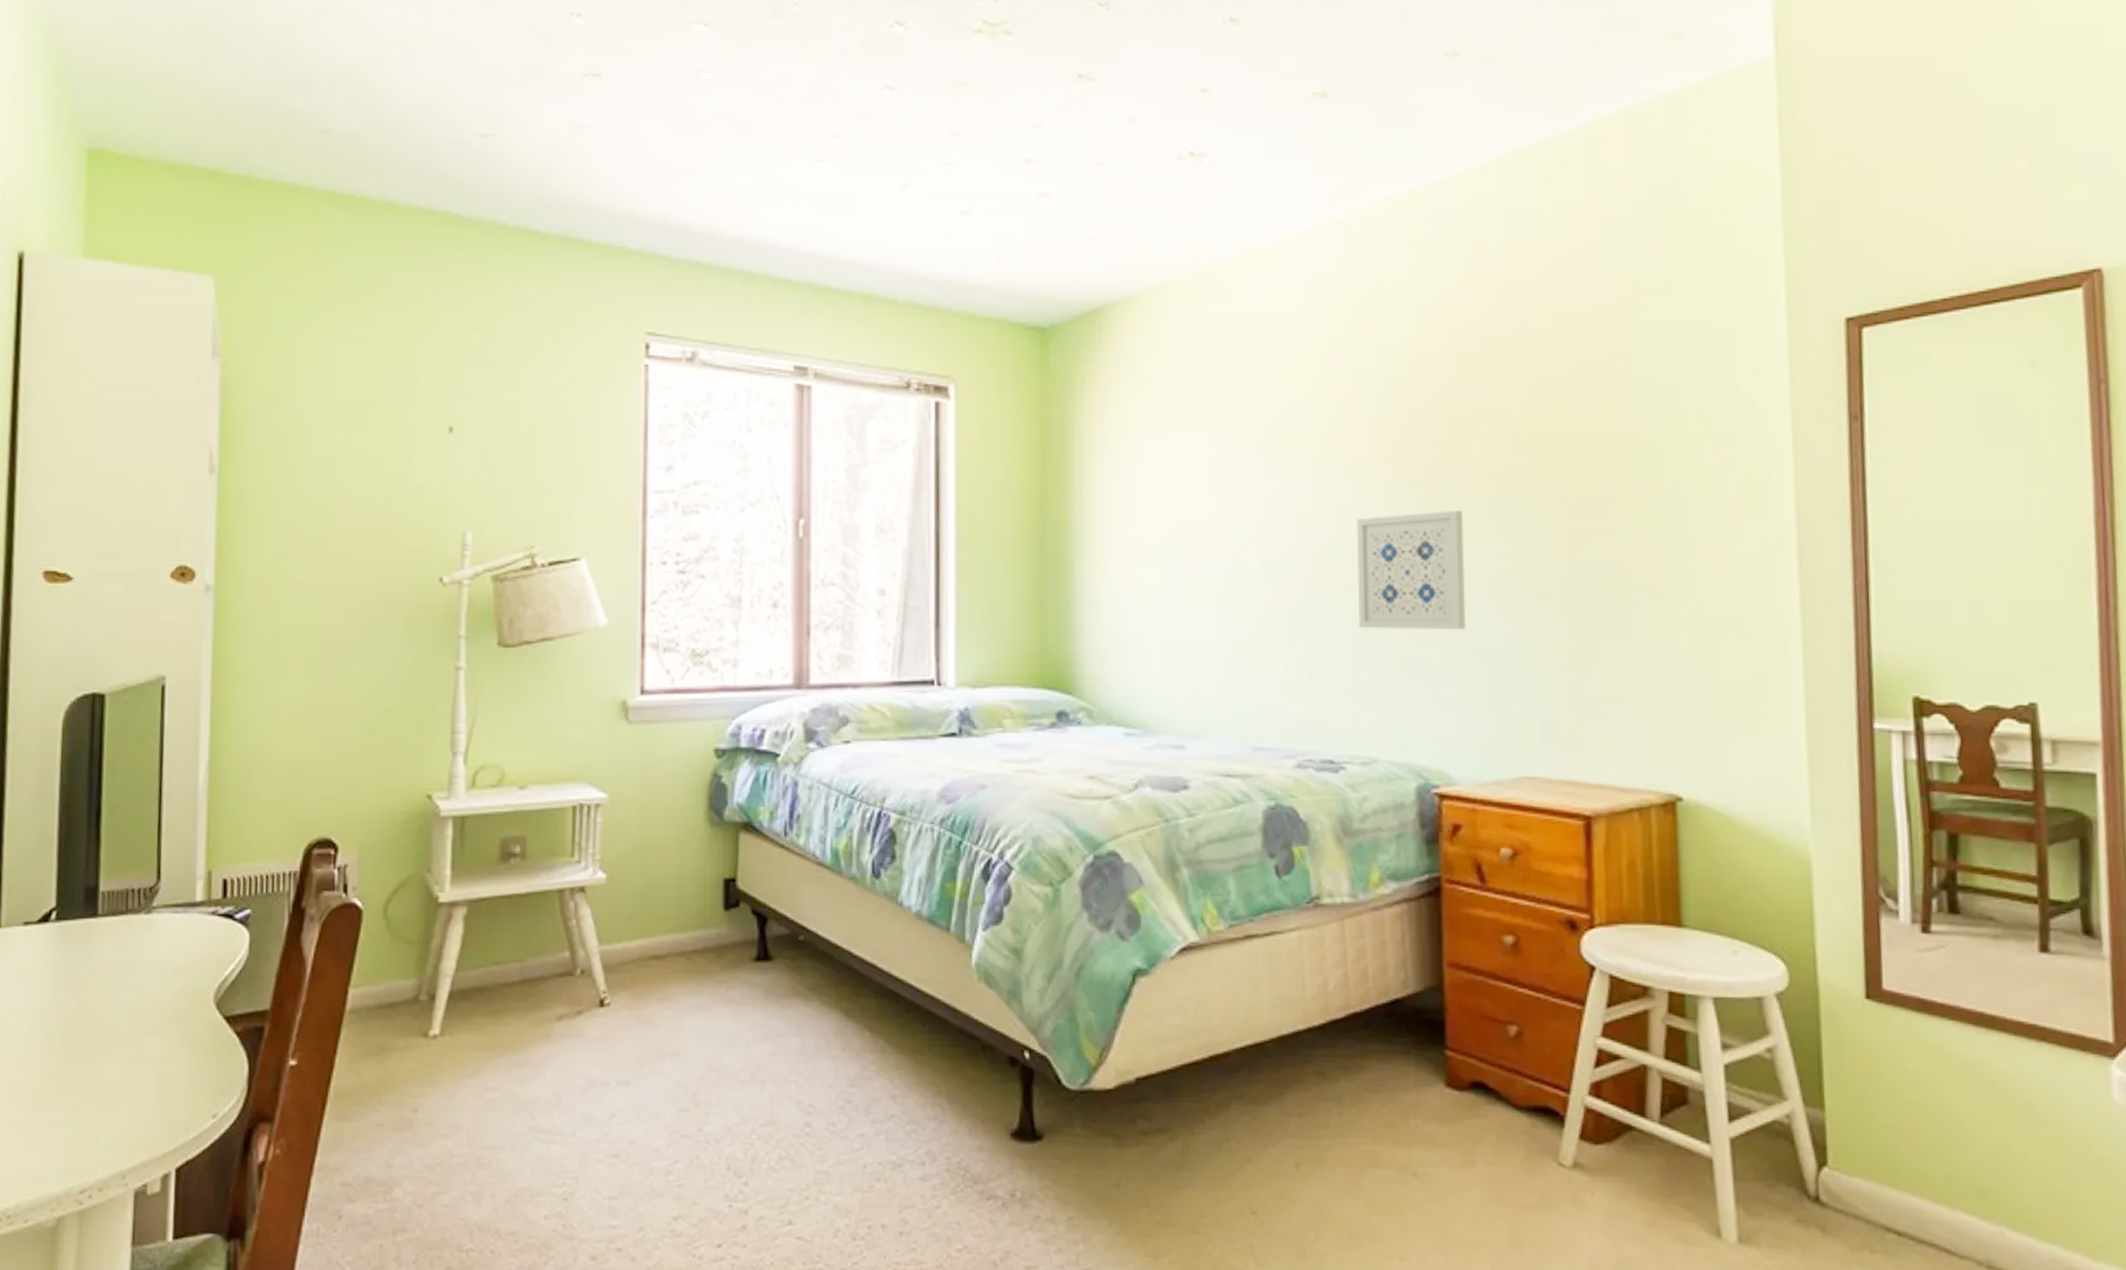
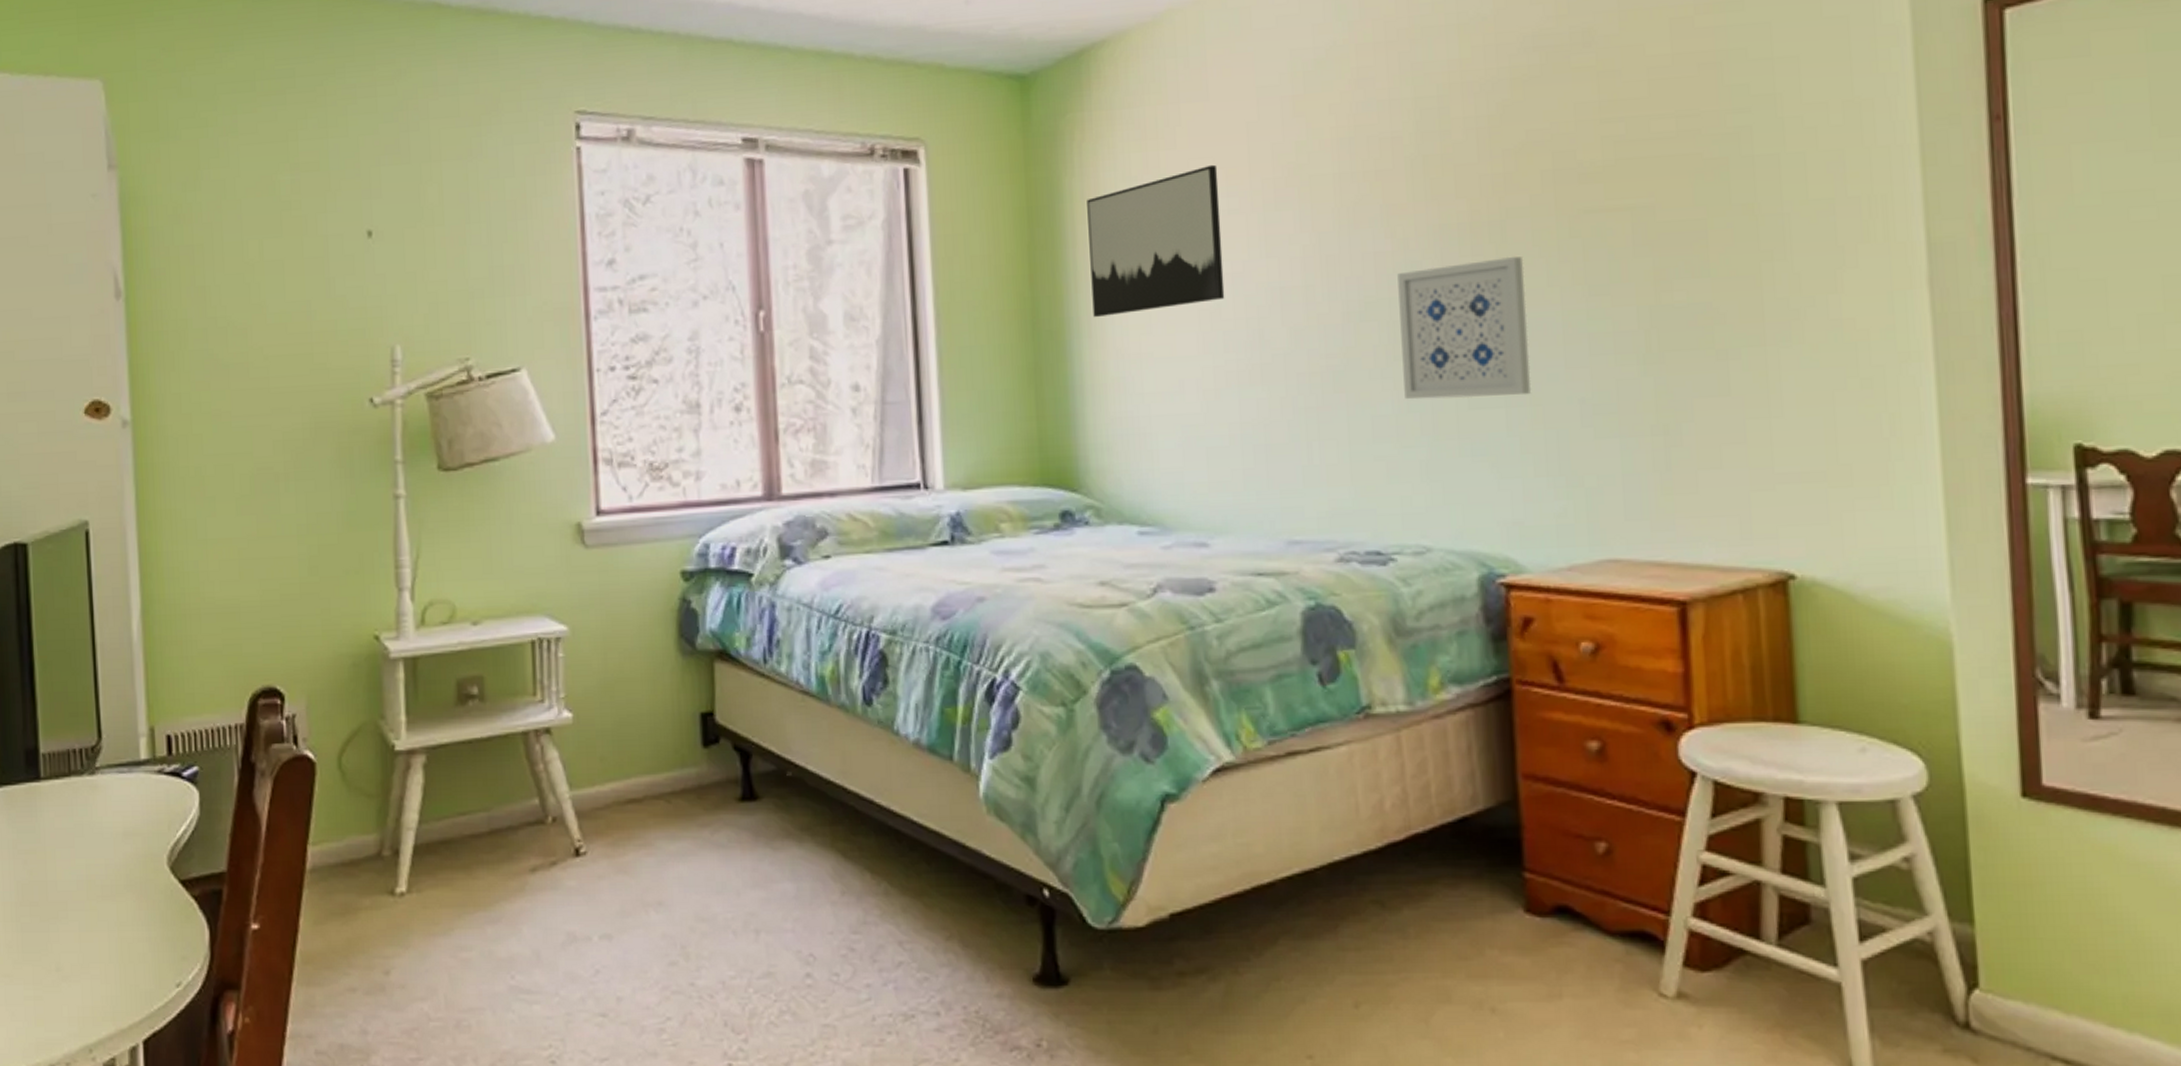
wall art: none [1093,415,1209,543] -> present [1087,164,1225,318]

